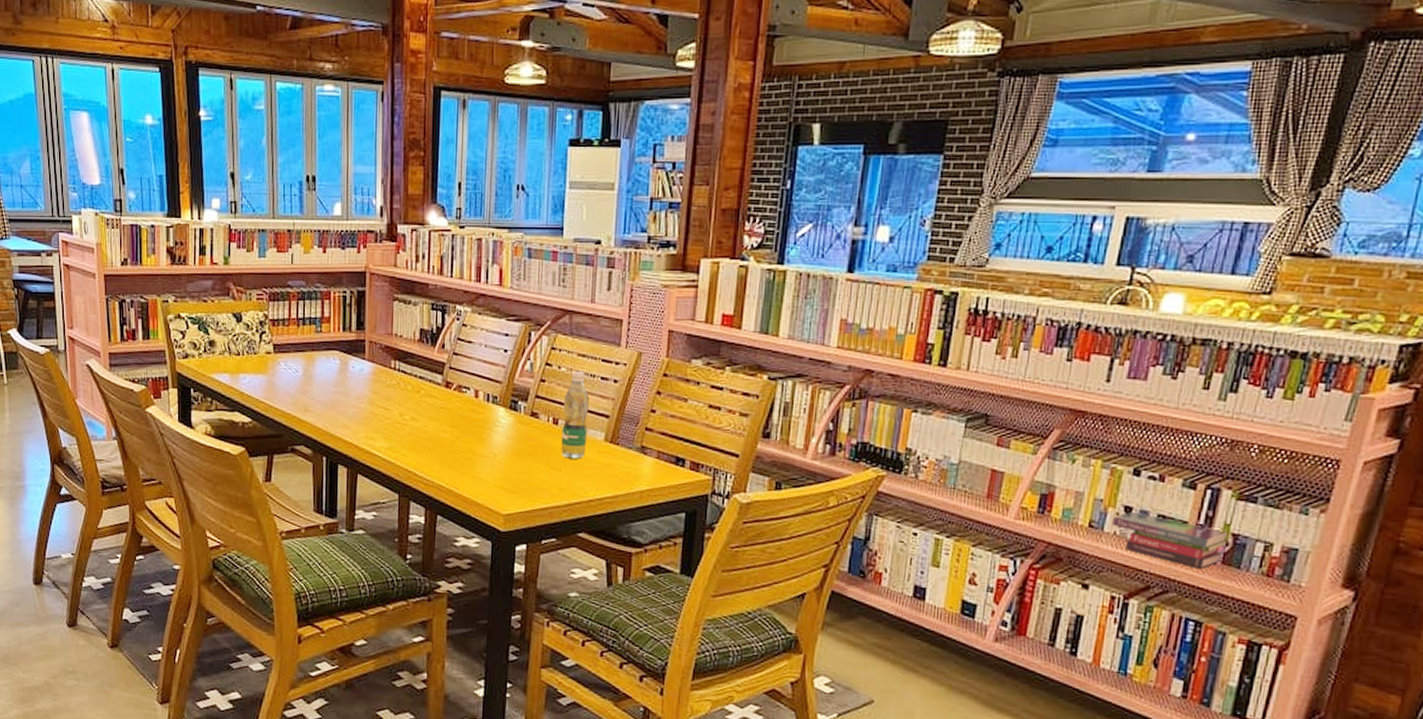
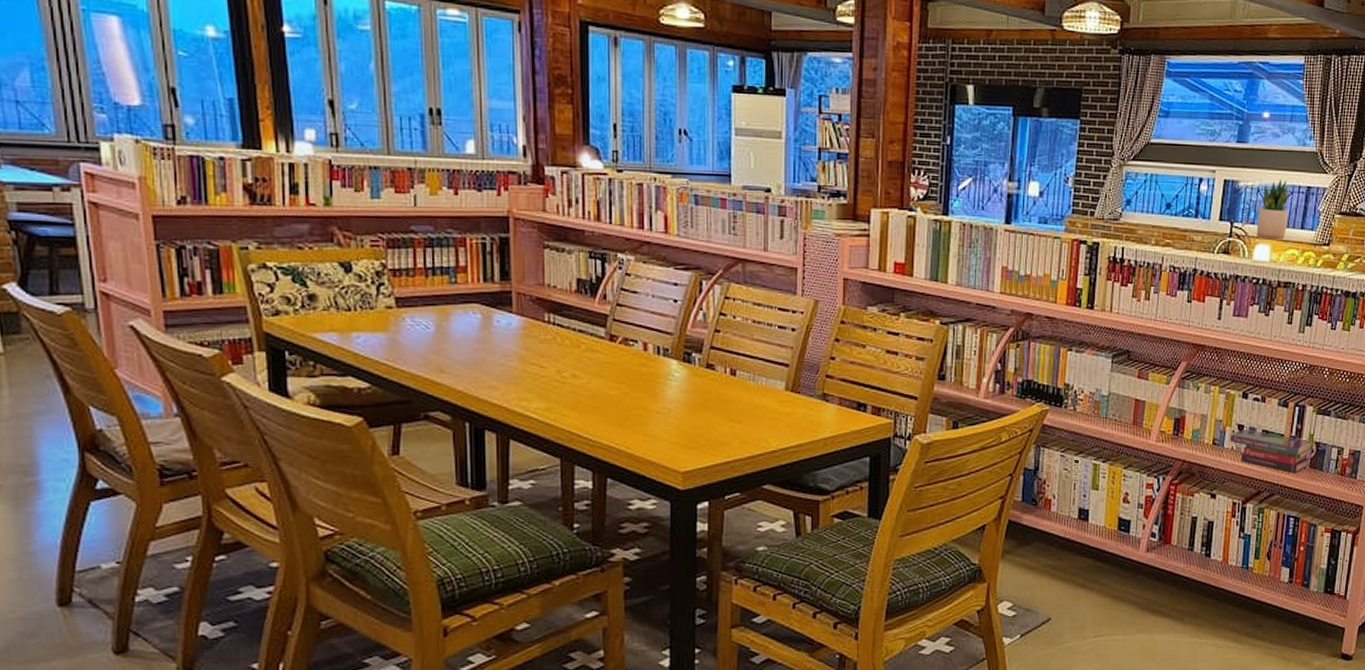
bottle: present [561,370,589,459] -> none [740,320,768,410]
planter: none [1167,214,1220,288] -> present [1257,179,1291,240]

